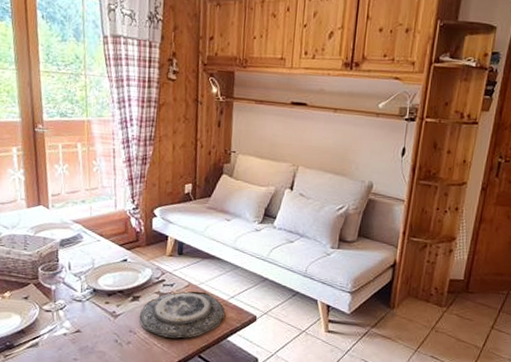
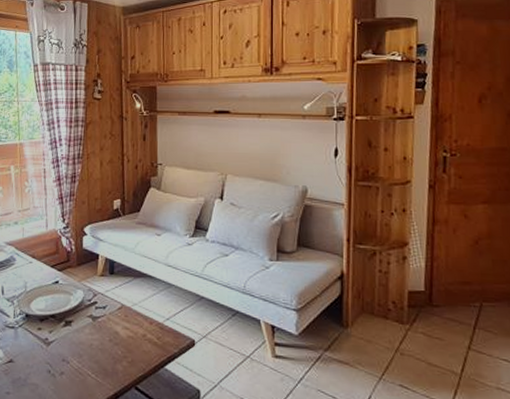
plate: present [139,291,225,338] -> none [72,313,161,367]

